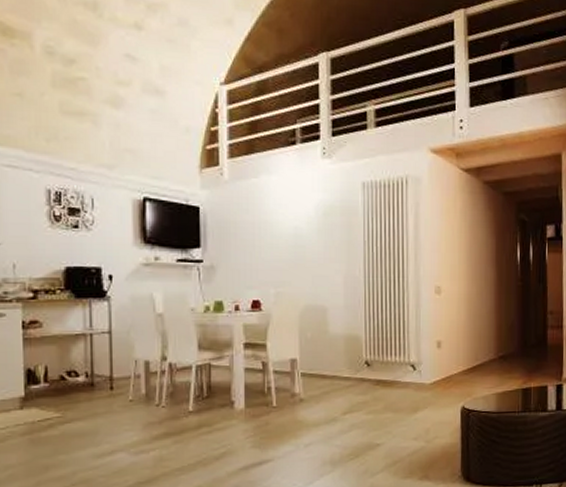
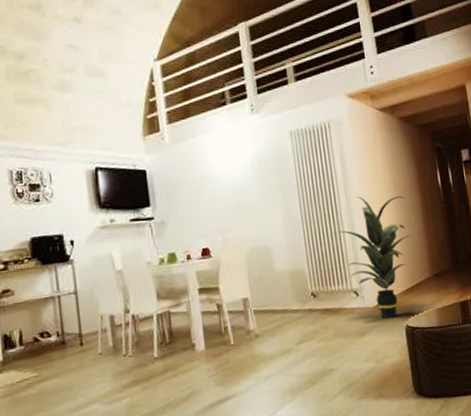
indoor plant: none [395,263,480,397] -> present [332,195,411,319]

